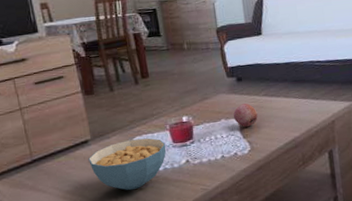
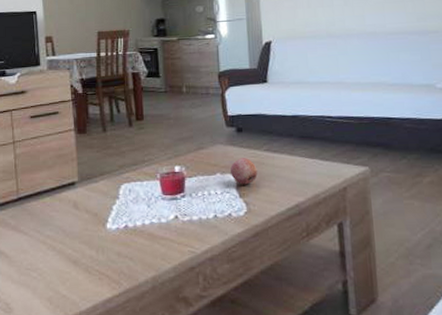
cereal bowl: present [88,138,167,190] -> none [73,186,155,242]

